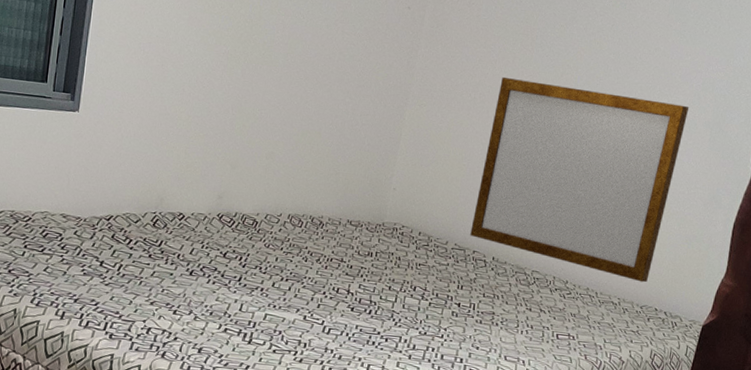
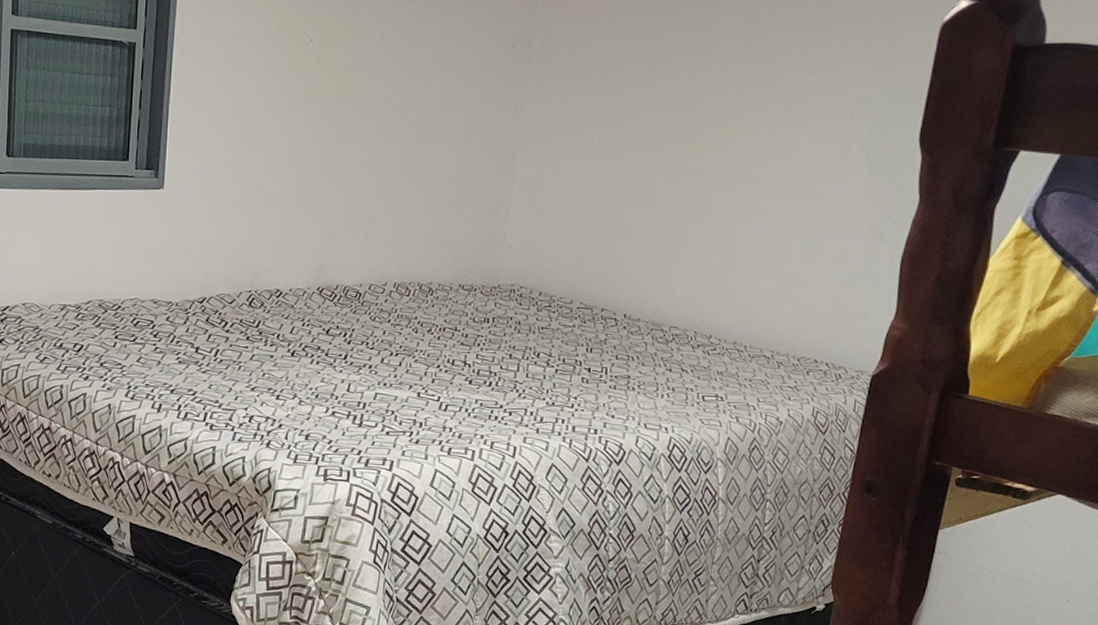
writing board: present [470,77,690,283] -> none [597,114,841,332]

